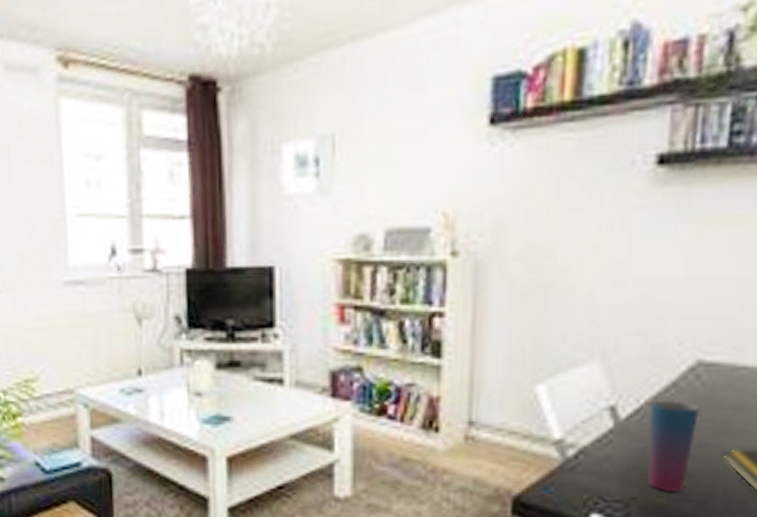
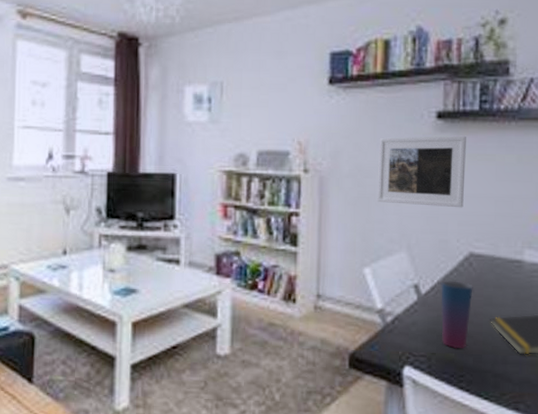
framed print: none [559,188,703,297] -> present [377,135,466,208]

